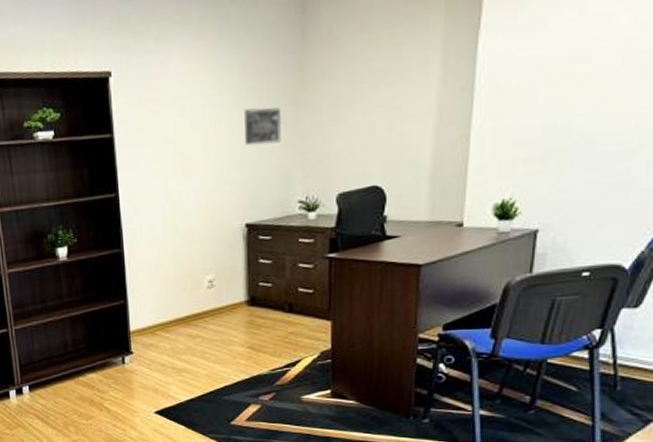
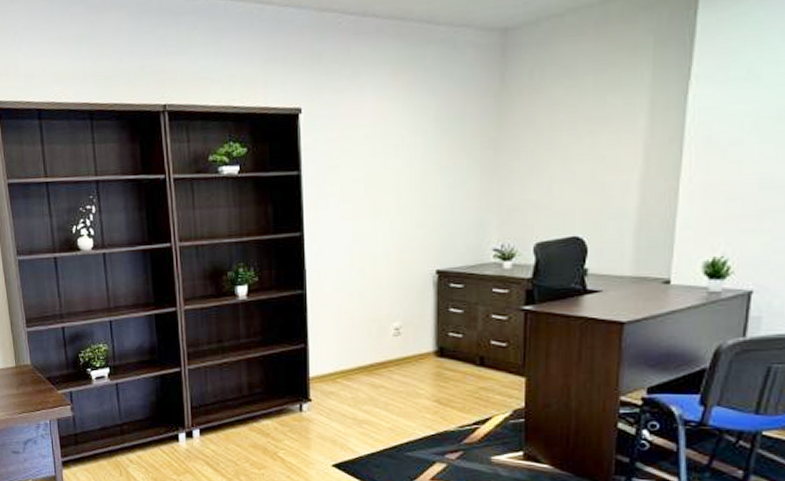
wall art: present [243,107,282,146] -> none [437,151,478,190]

